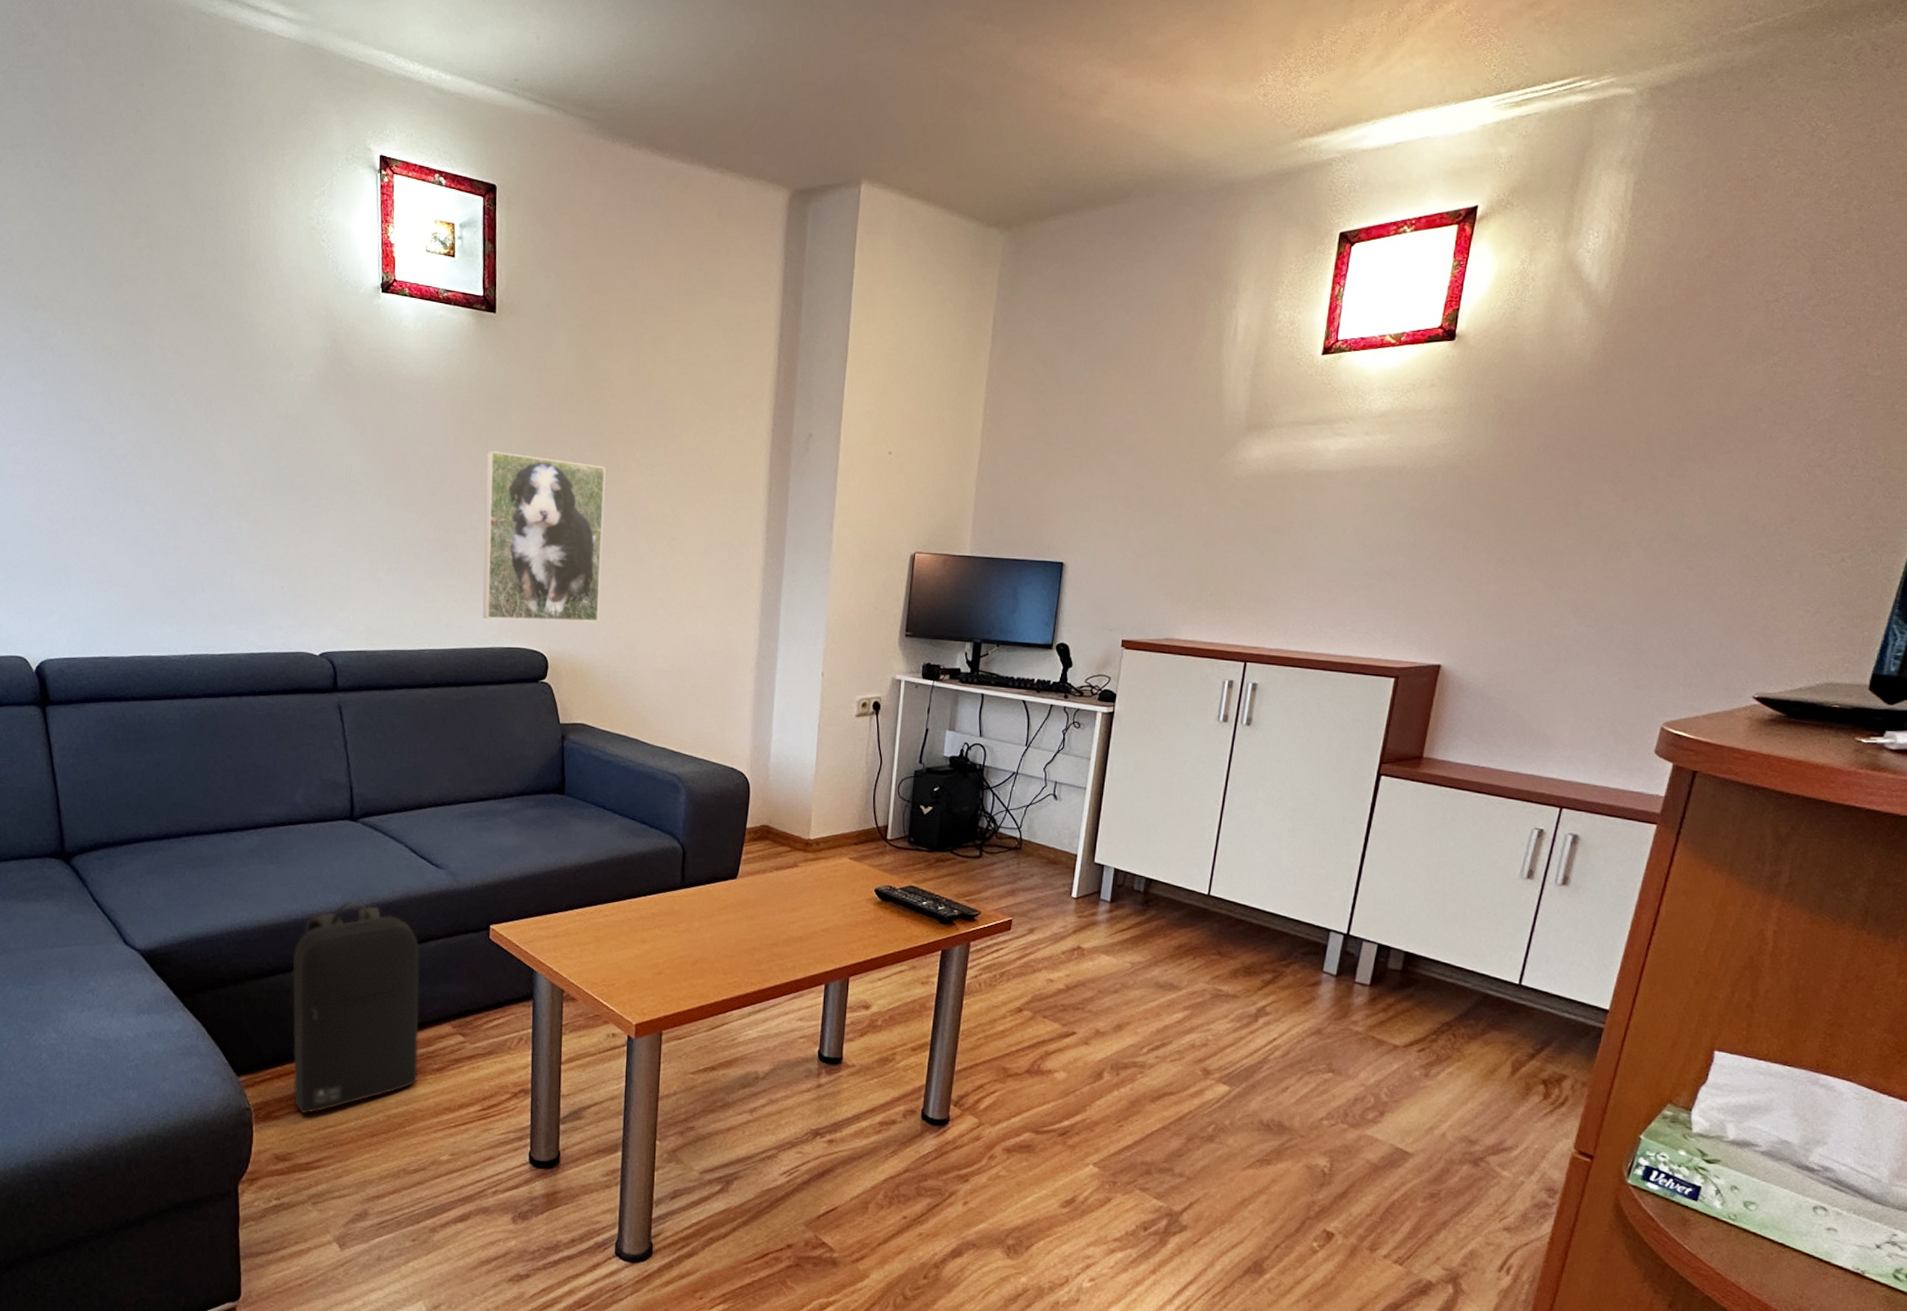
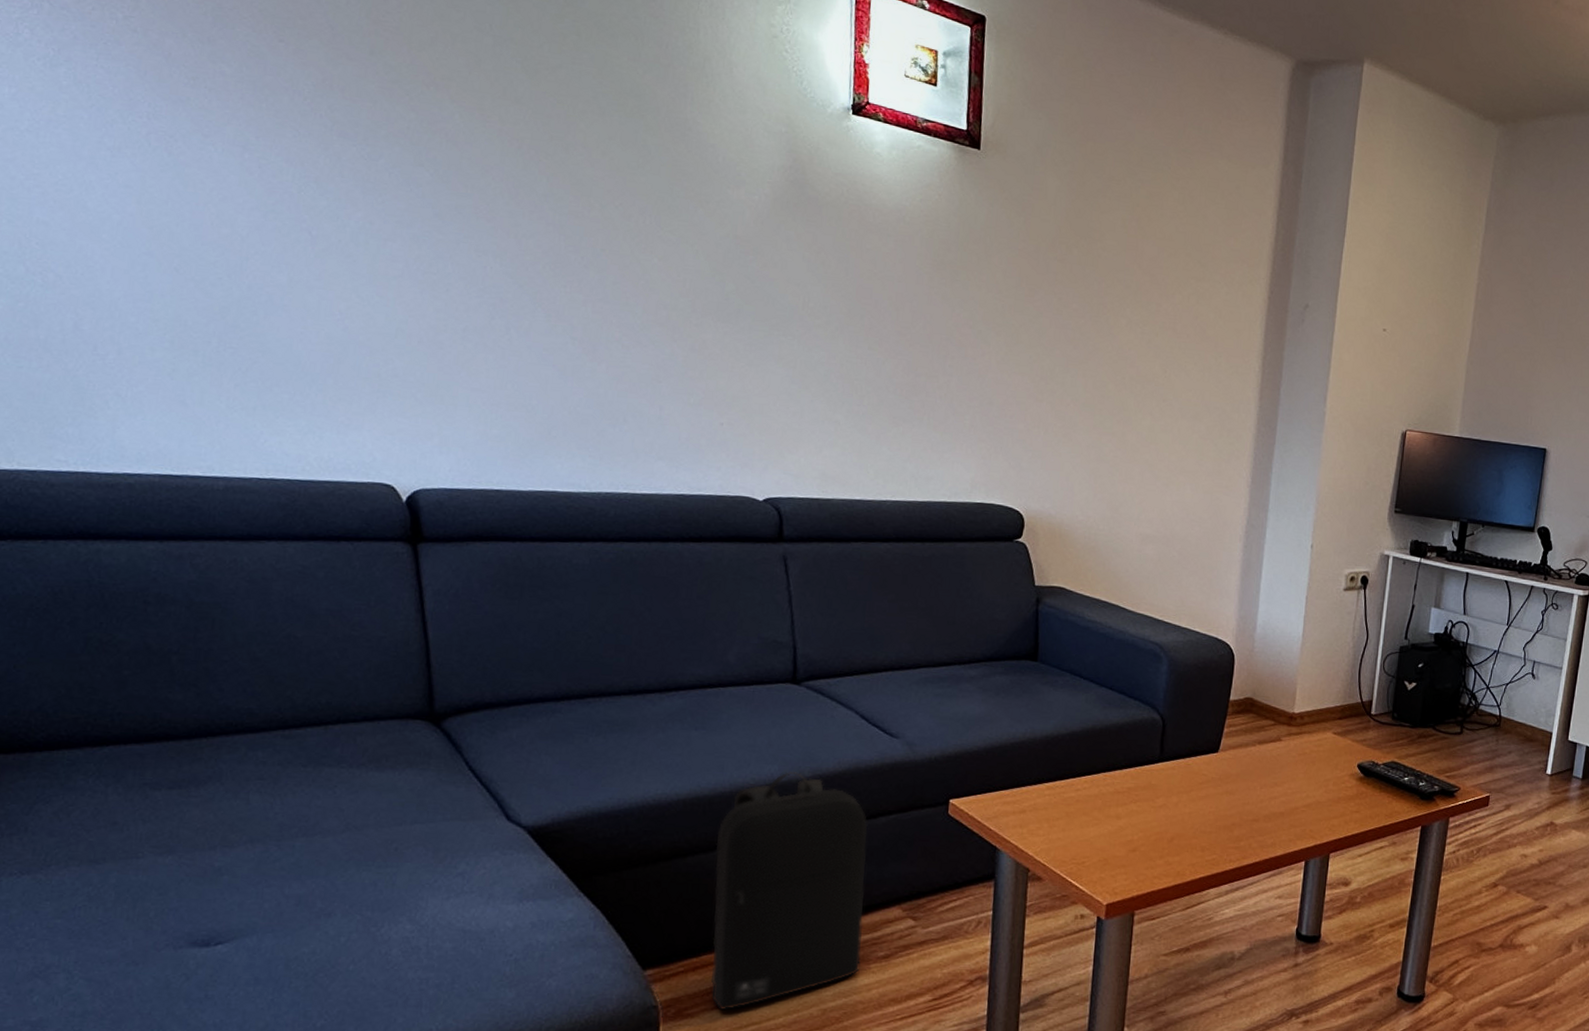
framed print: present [483,451,606,622] -> none [954,293,1094,482]

